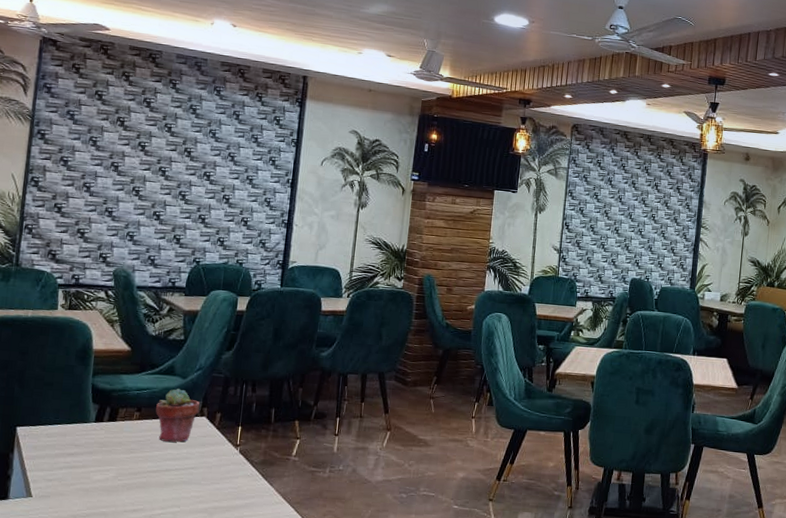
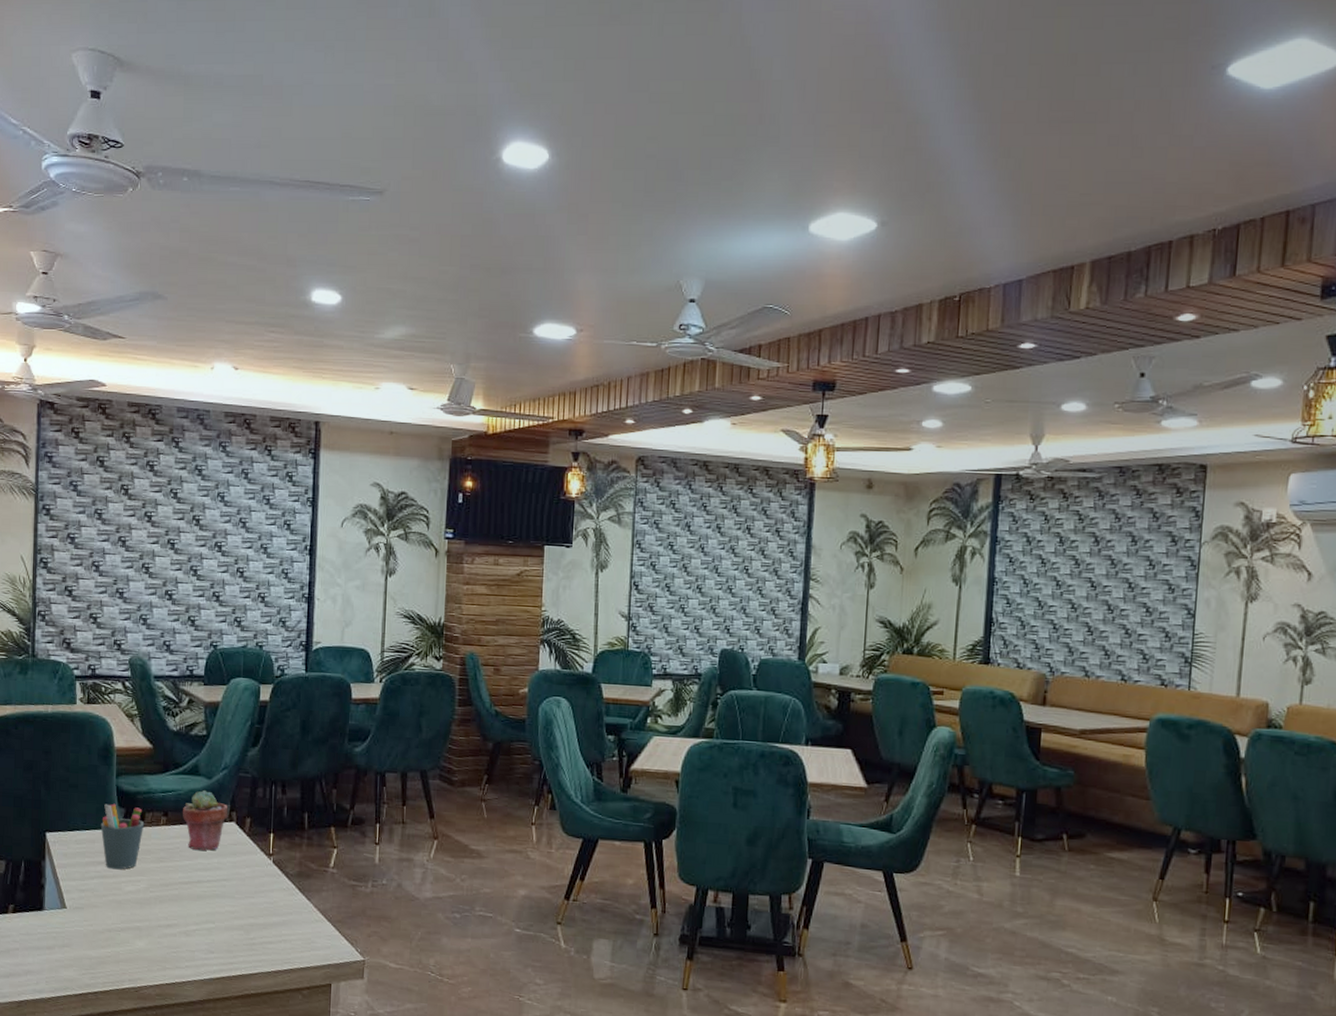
pen holder: none [73,400,118,461] -> present [100,803,145,870]

